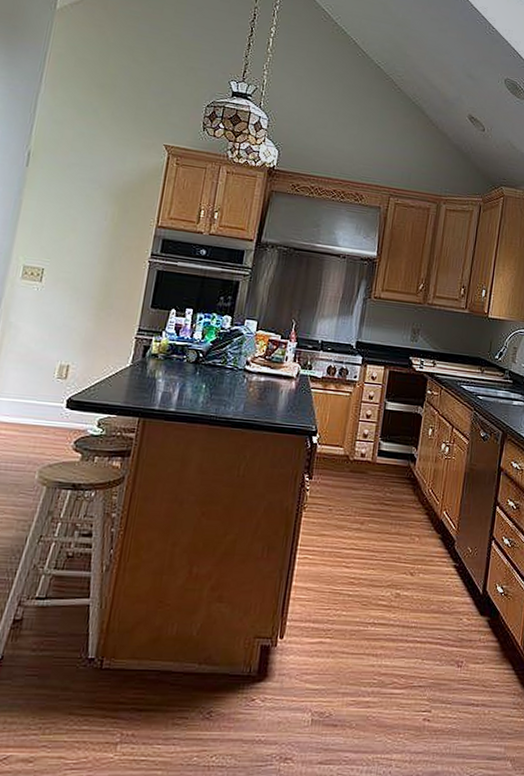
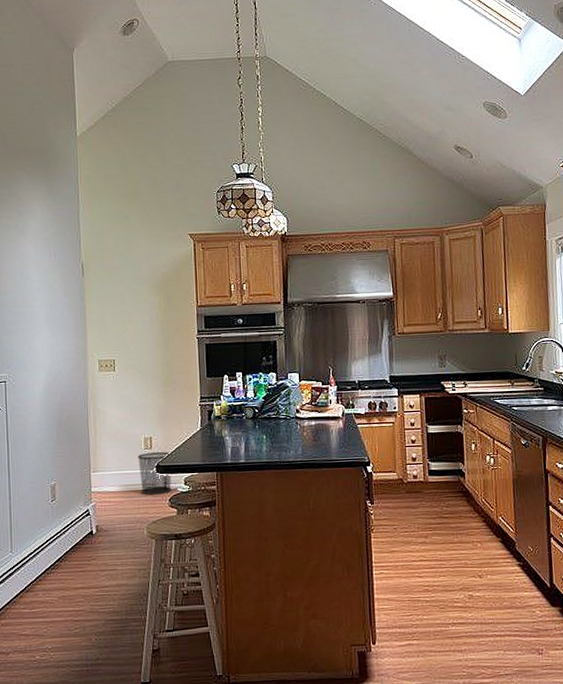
waste bin: none [42,383,88,434] -> present [138,452,172,495]

